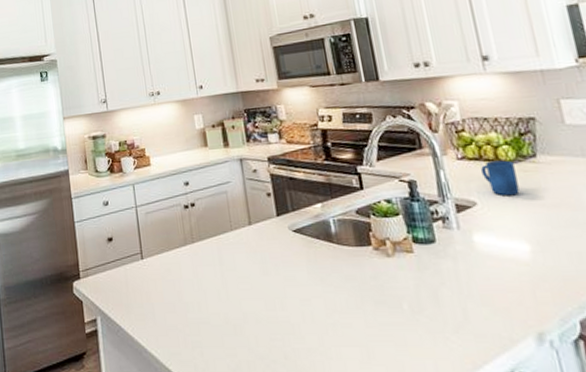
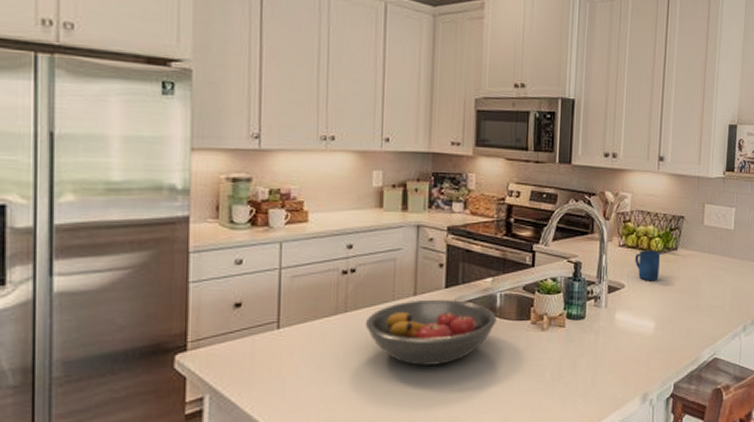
fruit bowl: none [210,227,335,294] -> present [365,299,497,366]

